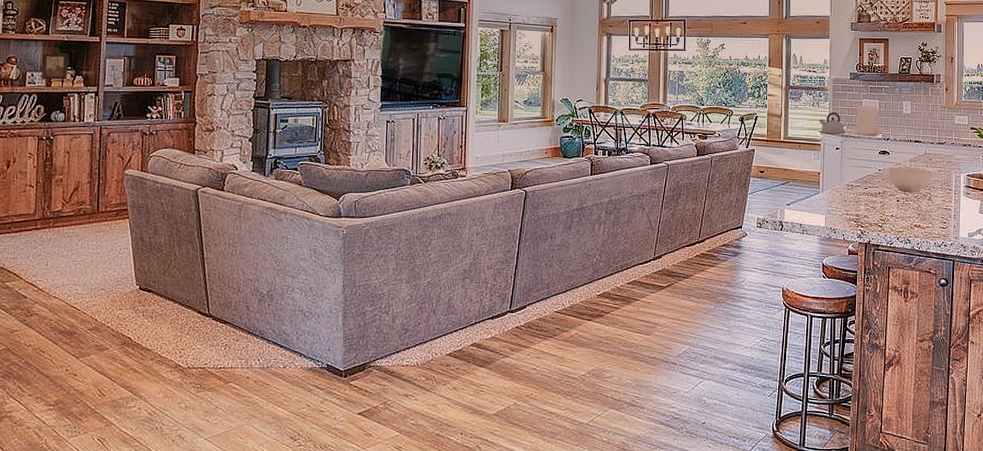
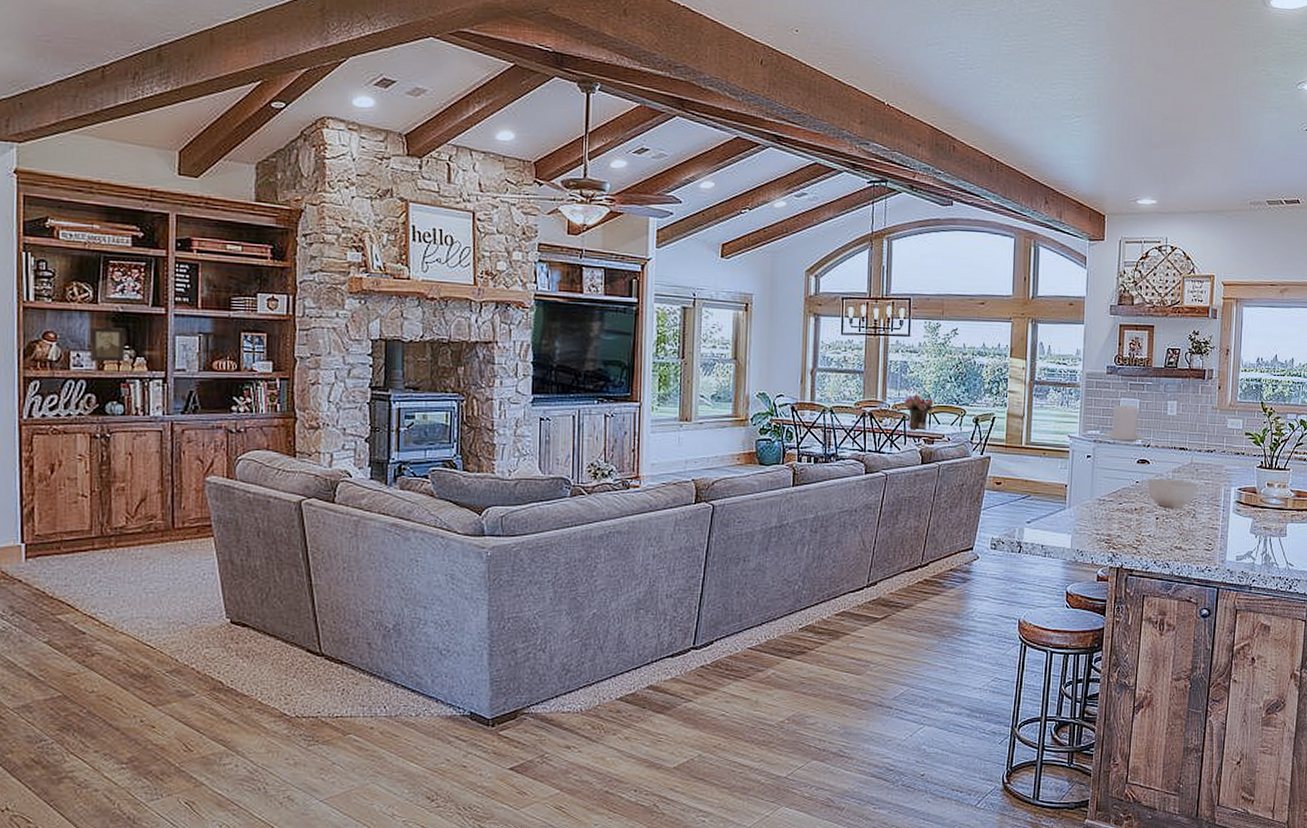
bouquet: none [682,98,706,129] -> present [905,394,934,432]
kettle: present [819,112,845,134] -> none [1068,413,1099,440]

